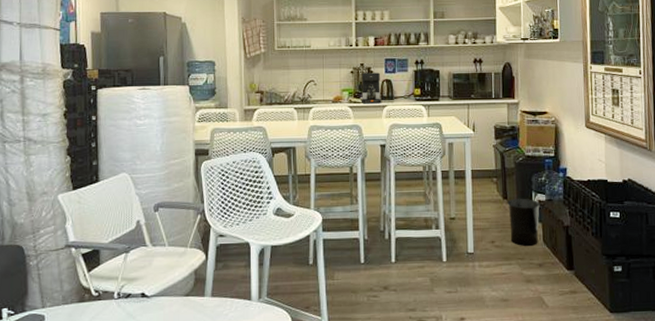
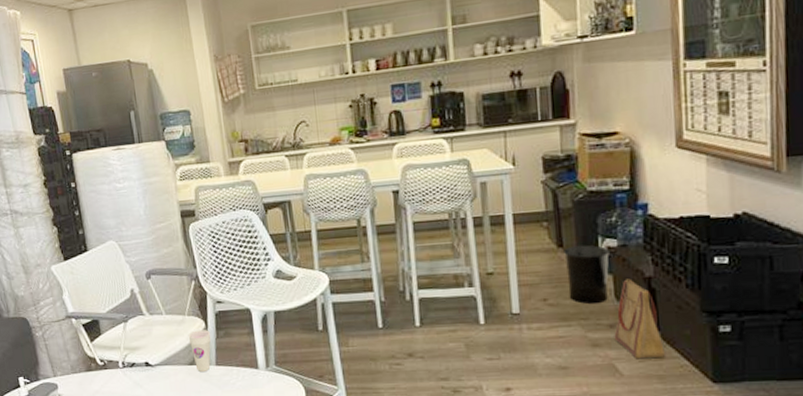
cup: none [188,262,210,303] -> present [188,330,211,372]
coffee maker: present [361,72,382,104] -> none [362,103,391,144]
shopping bag: none [542,227,579,293] -> present [614,279,667,359]

